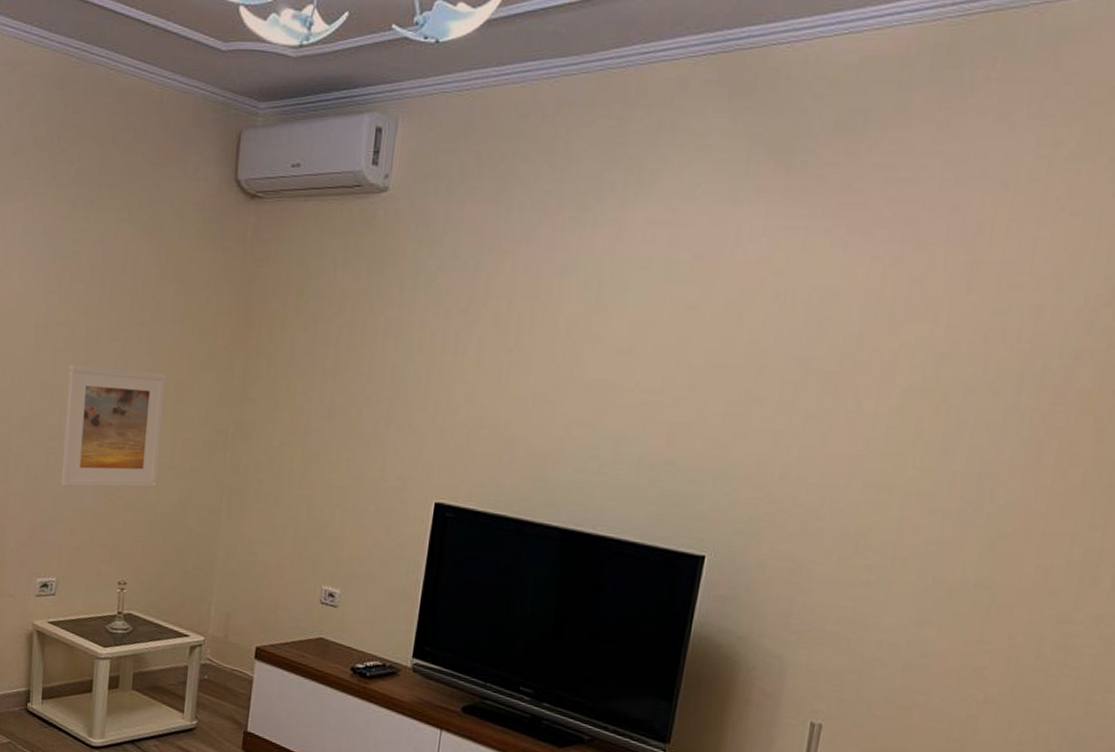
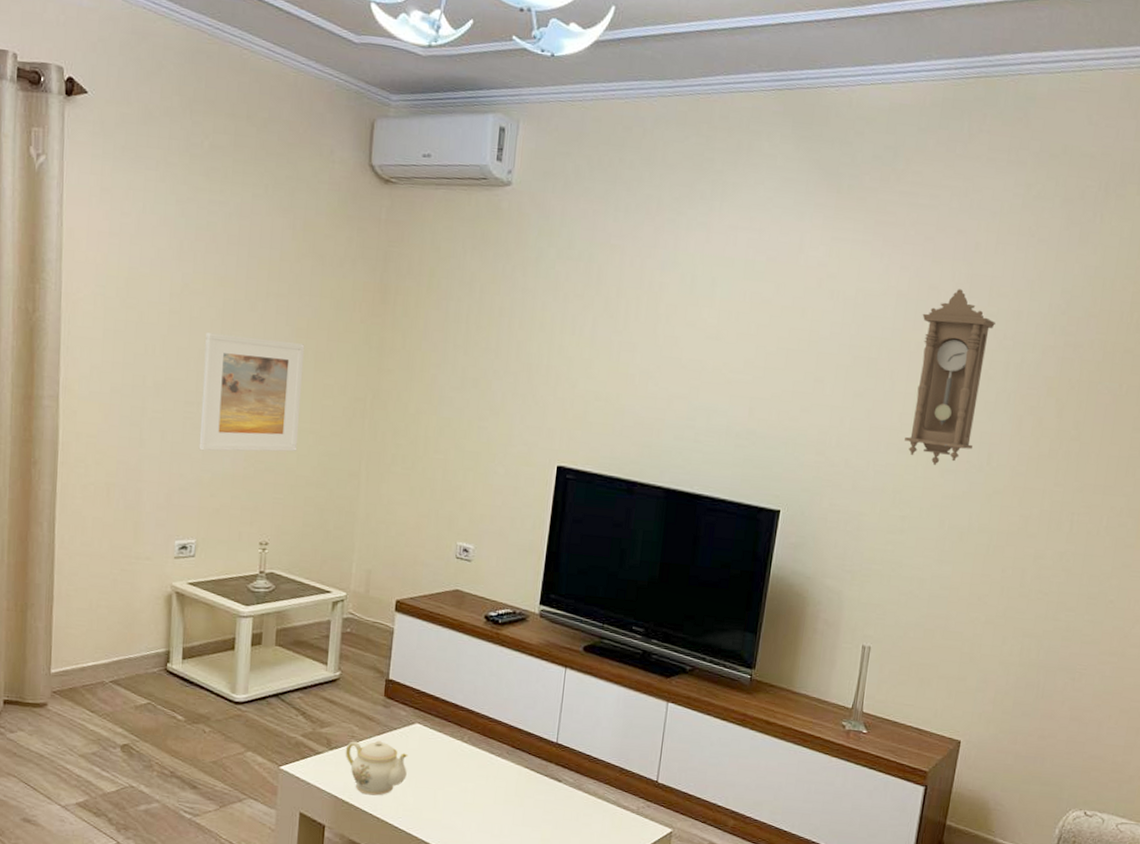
pendulum clock: none [873,281,1005,503] -> present [905,289,995,465]

